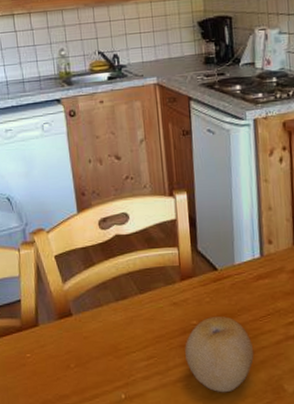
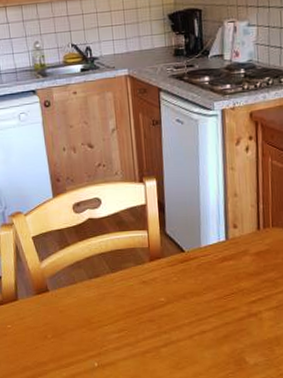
fruit: present [185,316,254,393] -> none [153,295,218,364]

